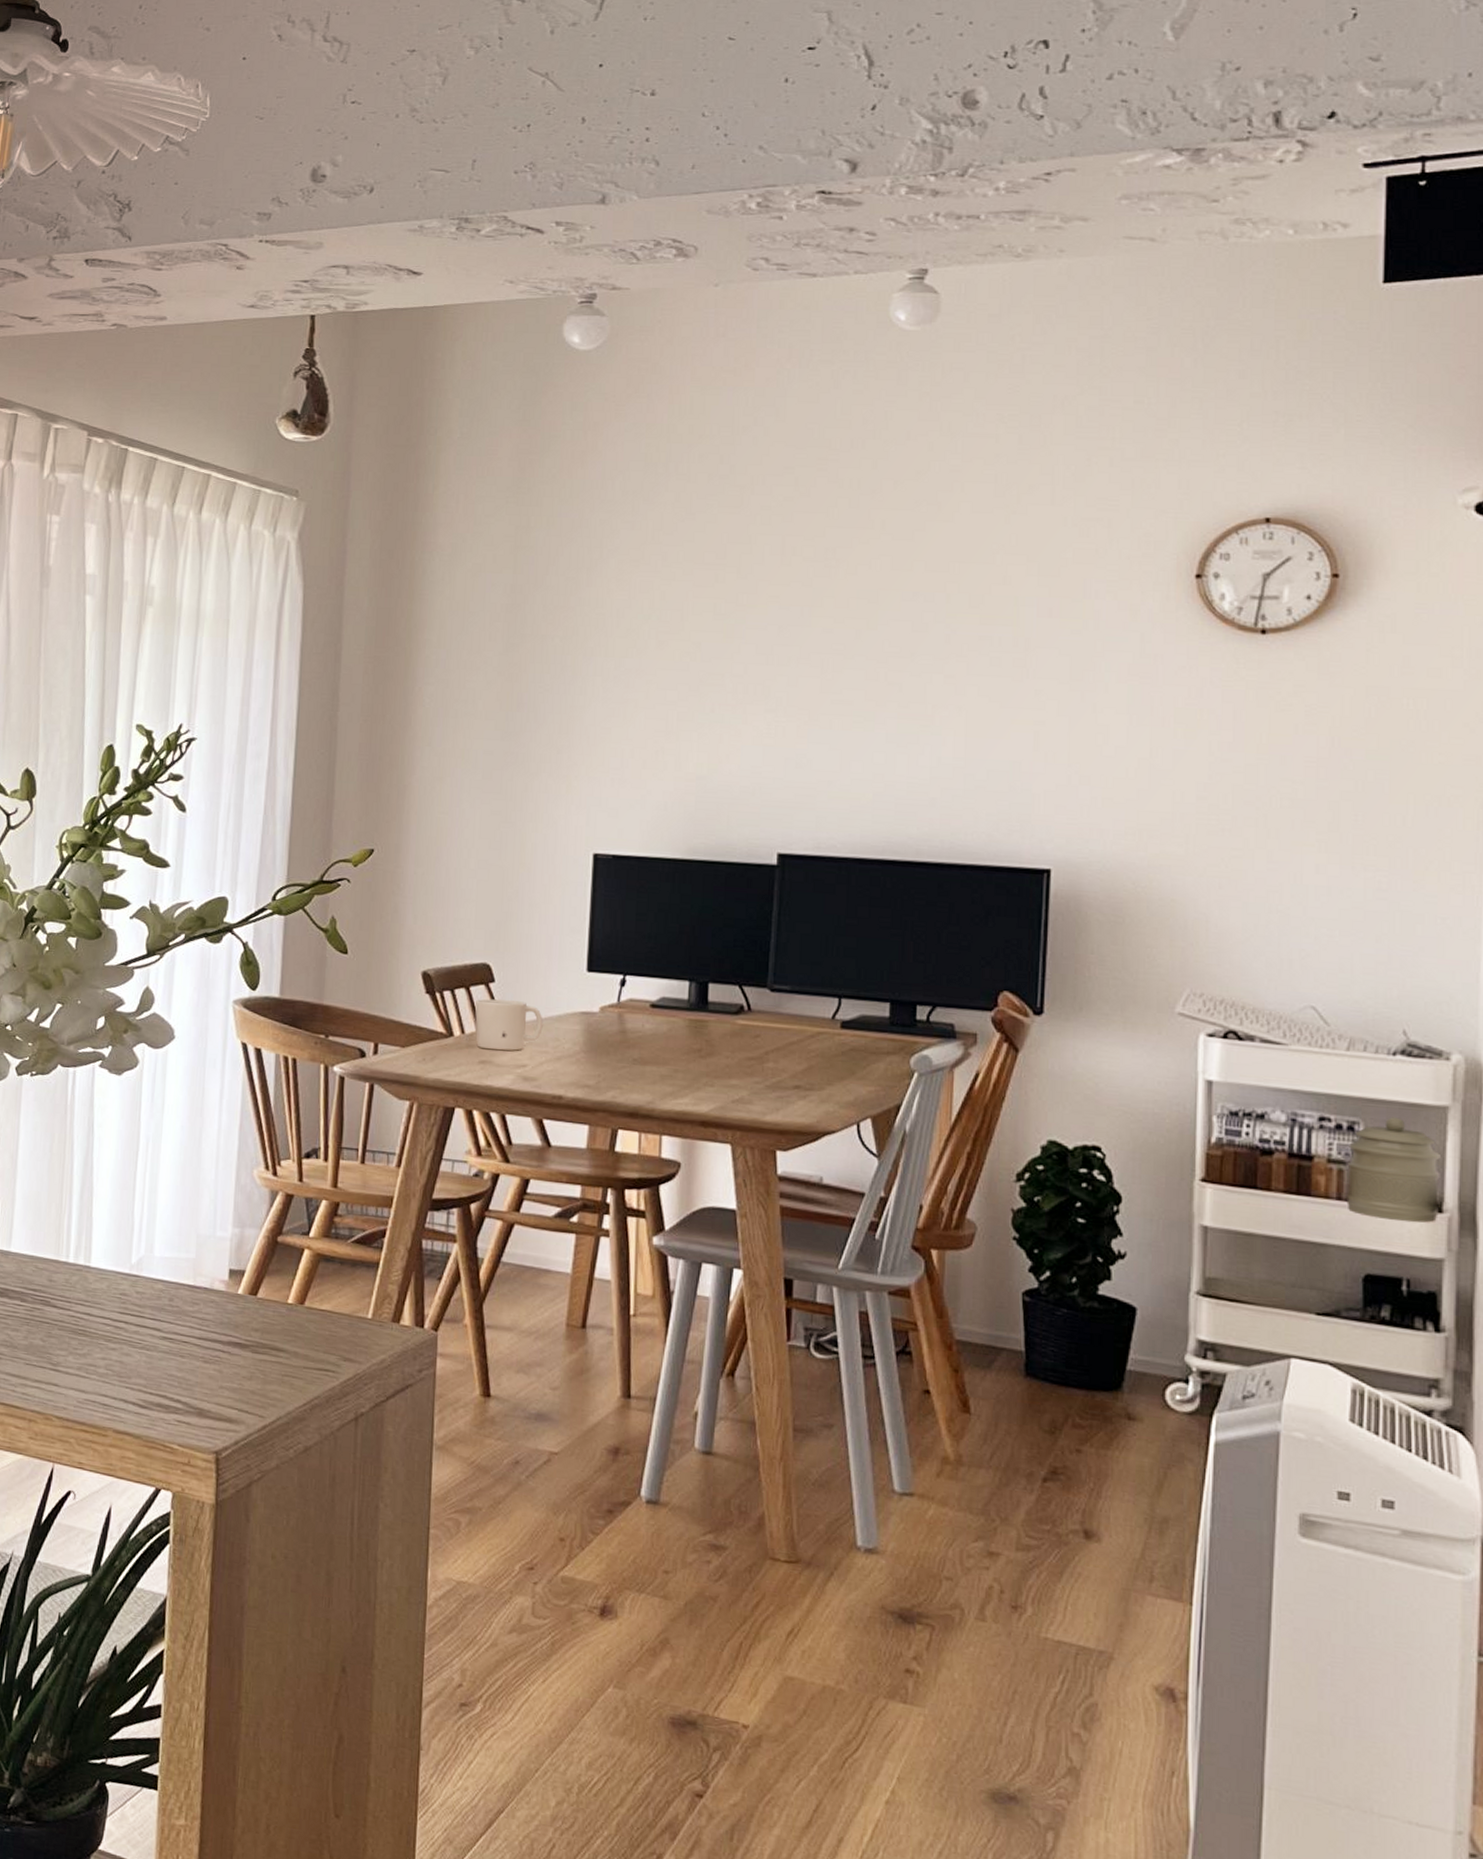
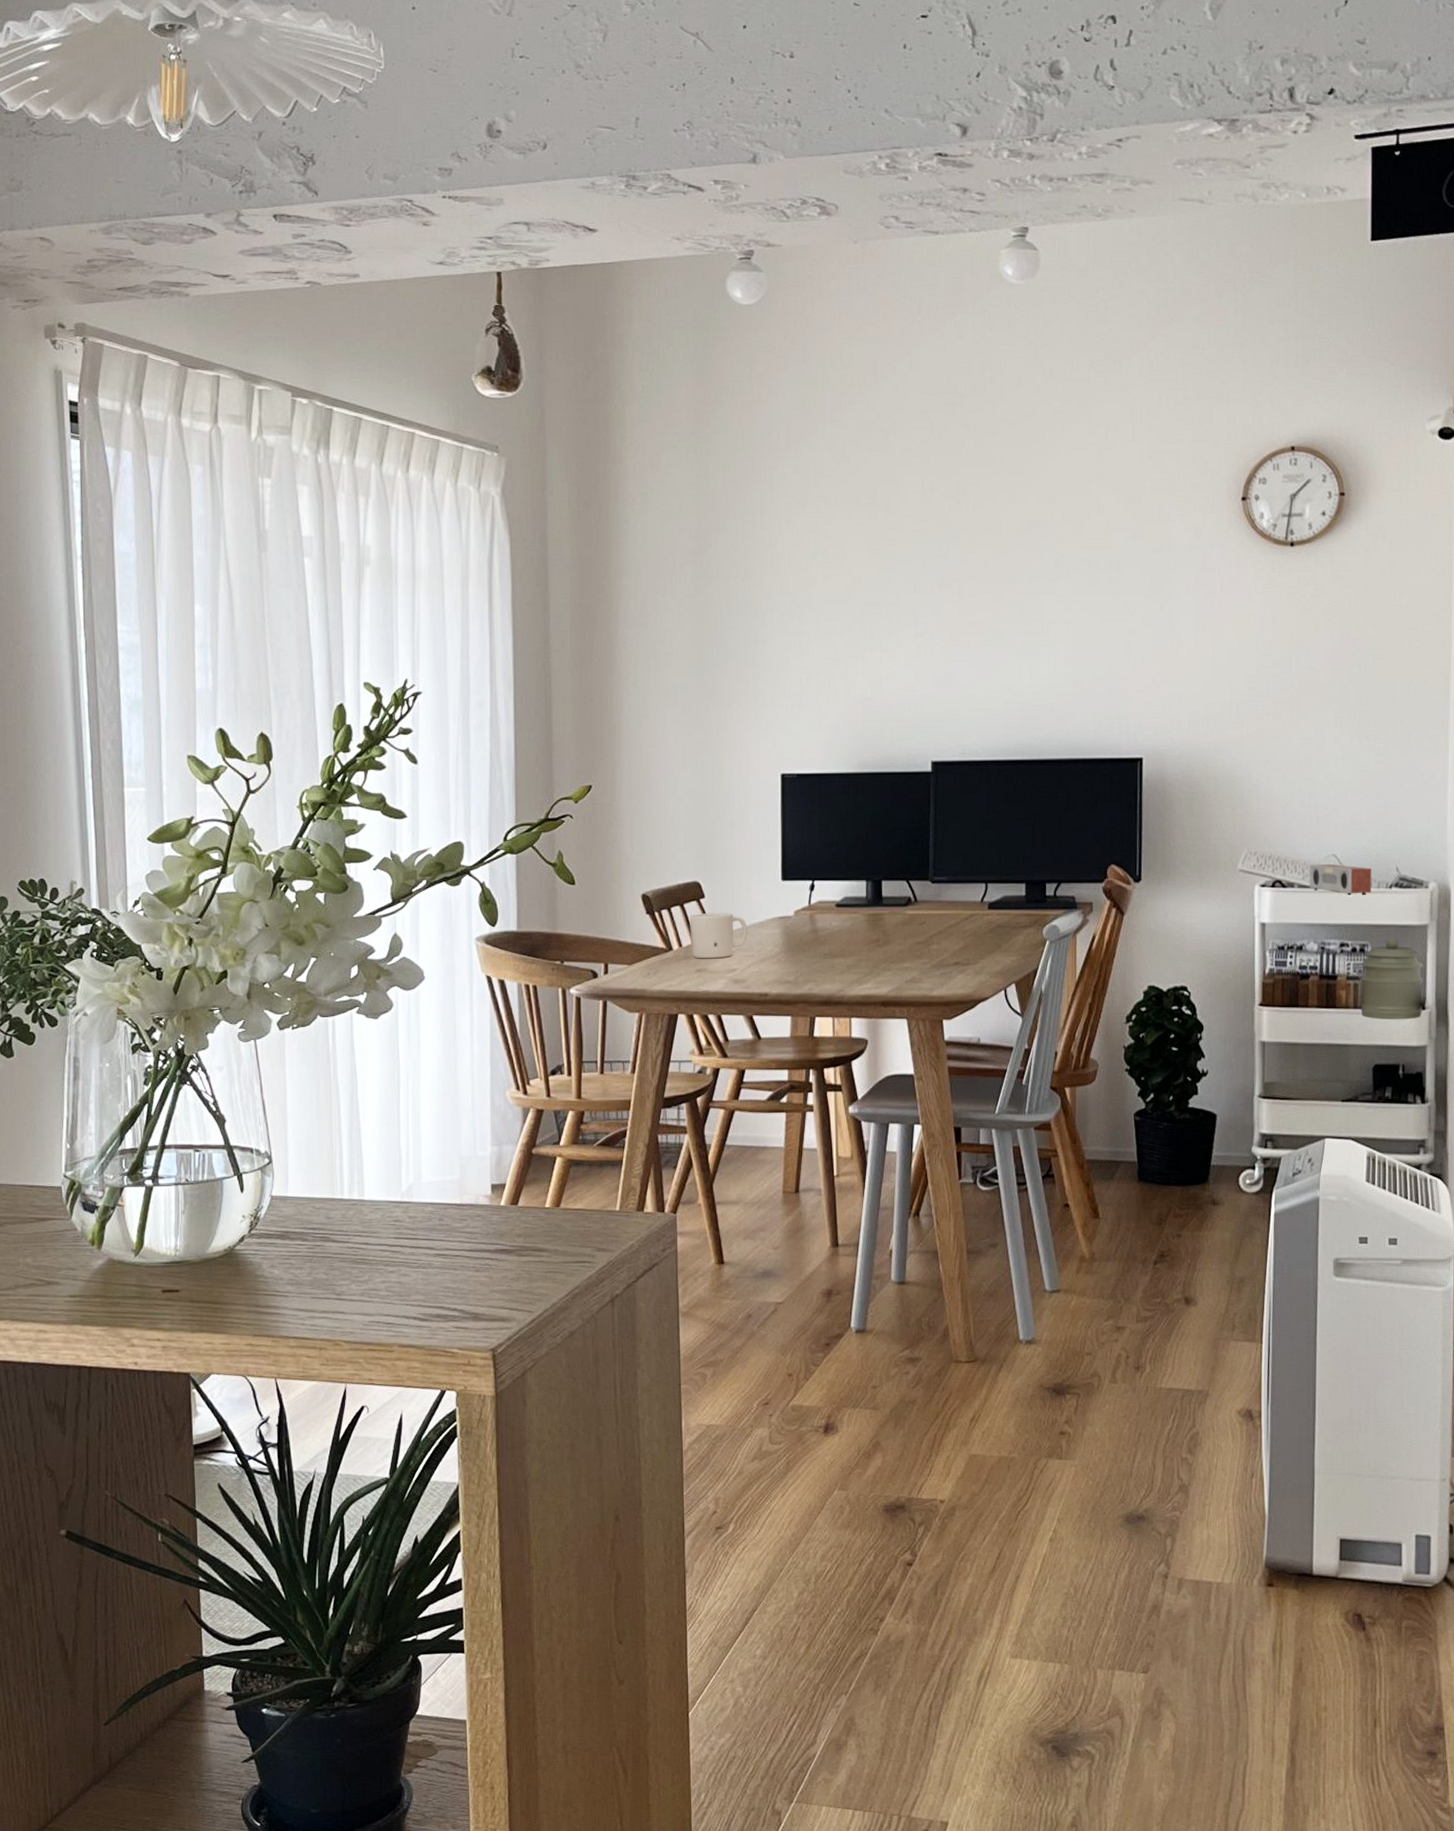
speaker: none [1276,1016,1367,1060] -> present [1309,864,1372,895]

